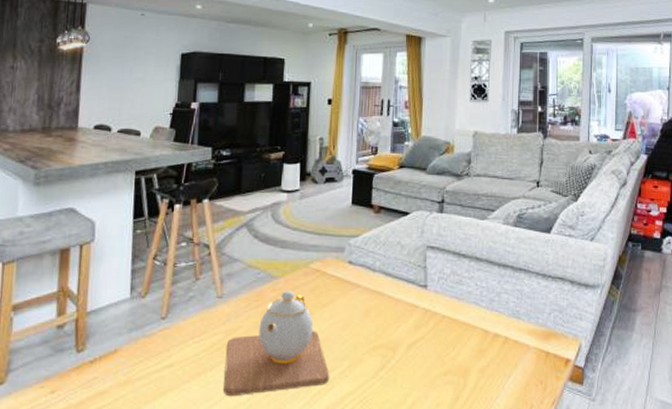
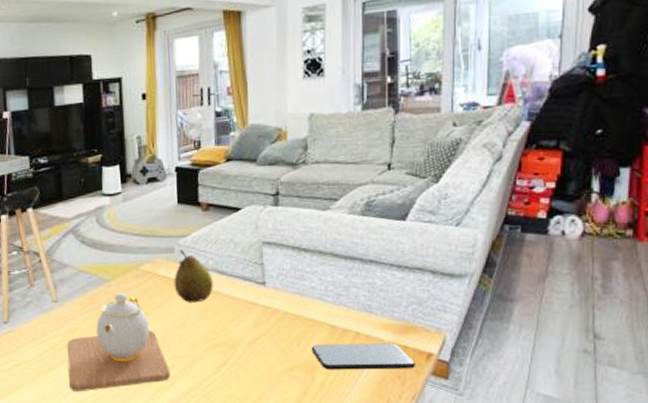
fruit: none [341,249,379,303] -> present [174,249,213,303]
smartphone: none [465,348,555,375] -> present [311,343,415,370]

